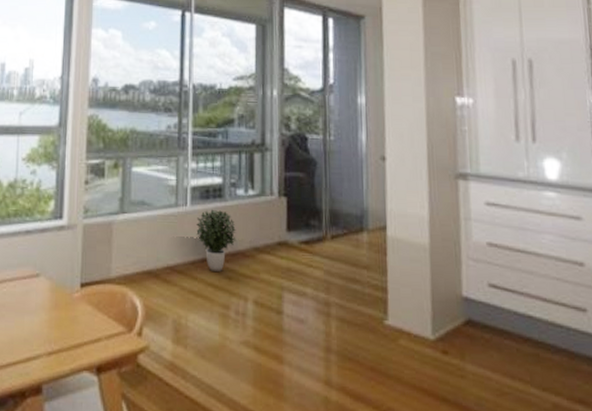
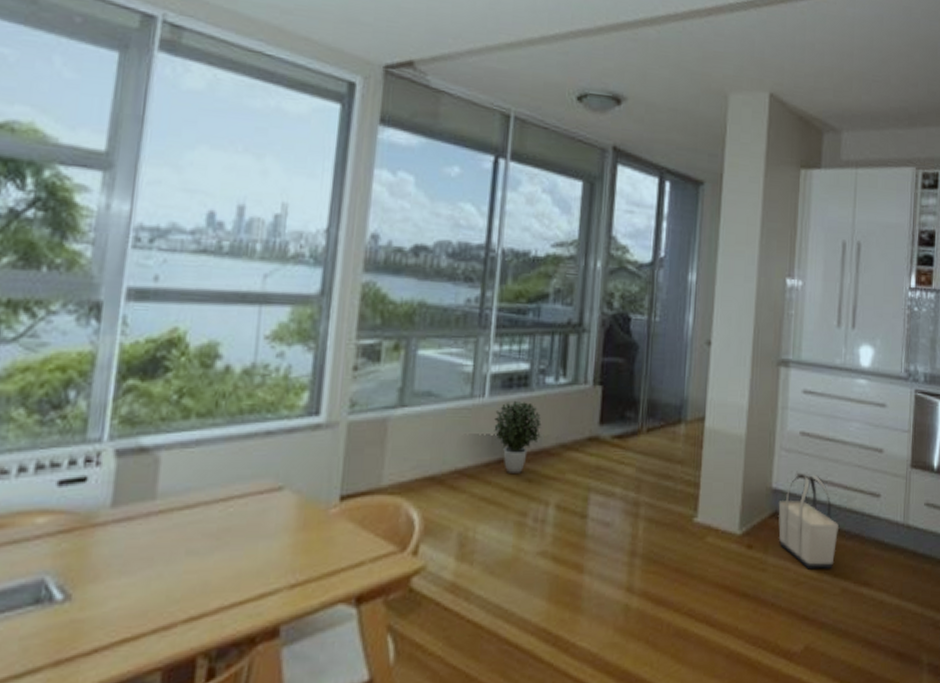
shopping bag: none [471,285,542,382] -> present [778,475,839,570]

